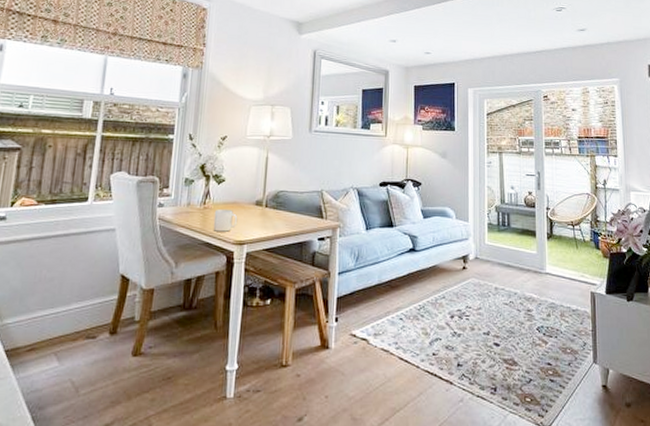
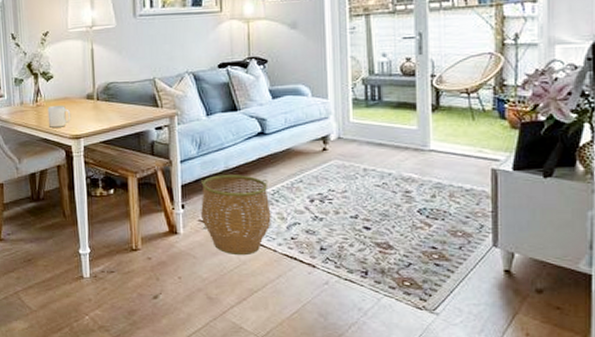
basket: none [353,288,416,371] -> present [201,175,271,254]

